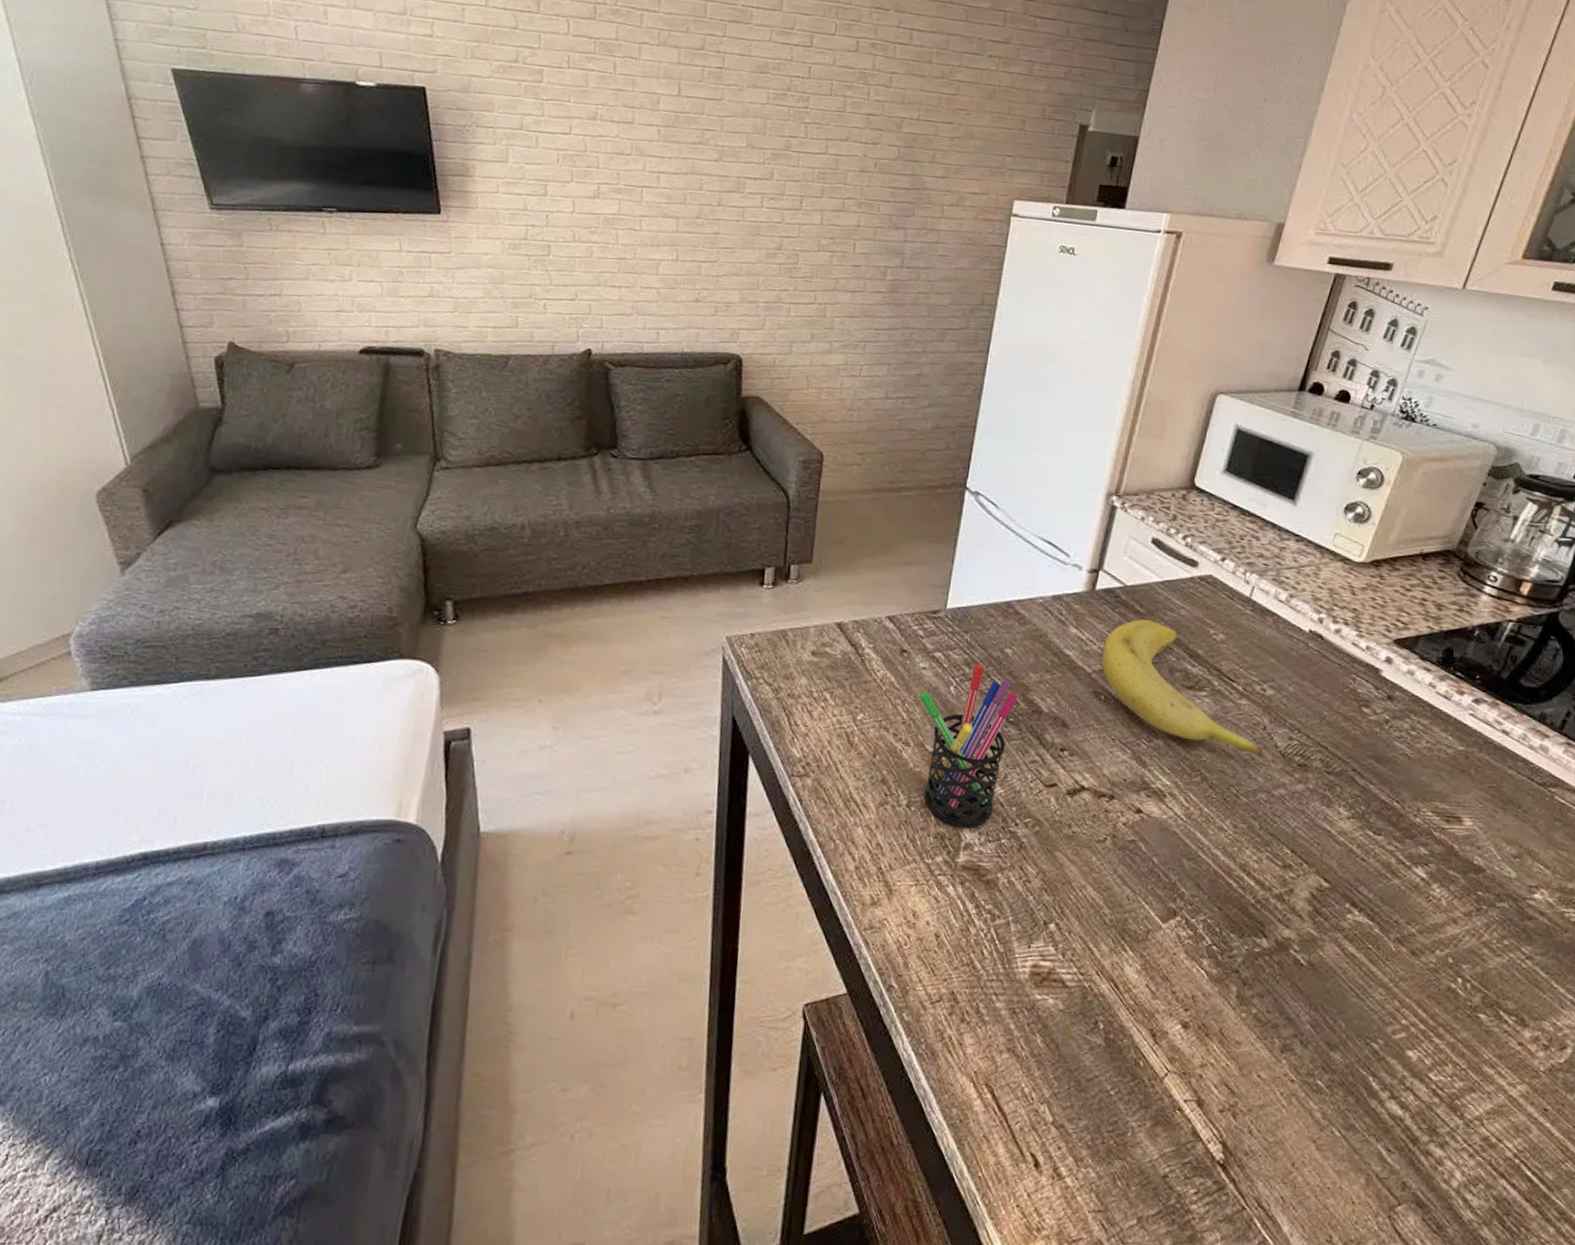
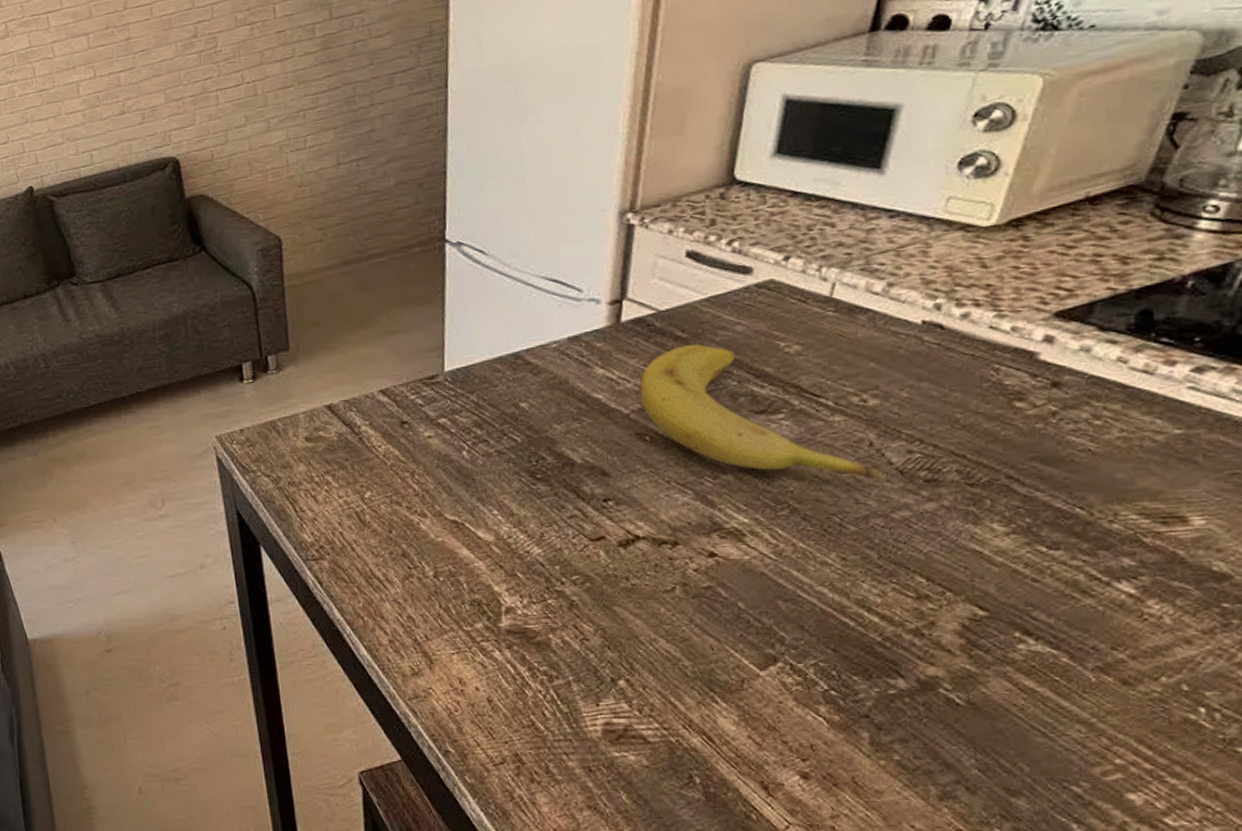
pen holder: present [920,663,1018,828] -> none [430,423,543,592]

